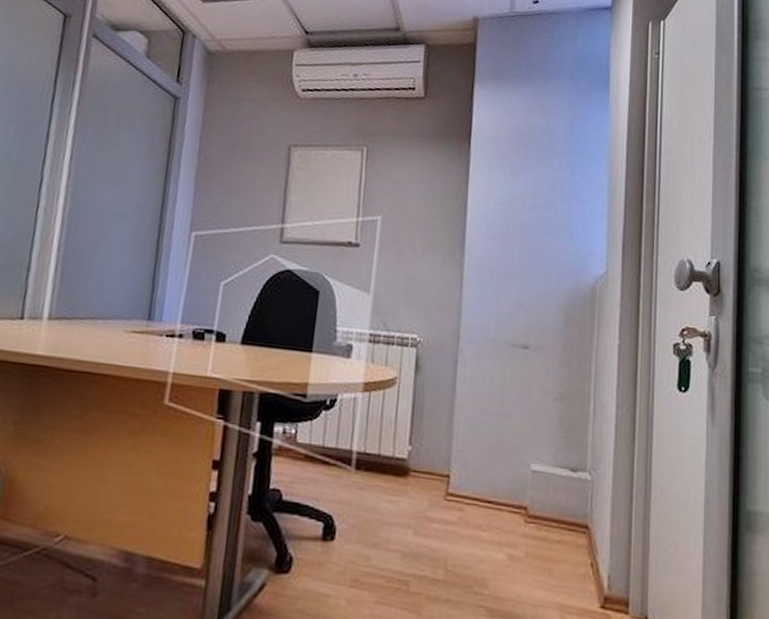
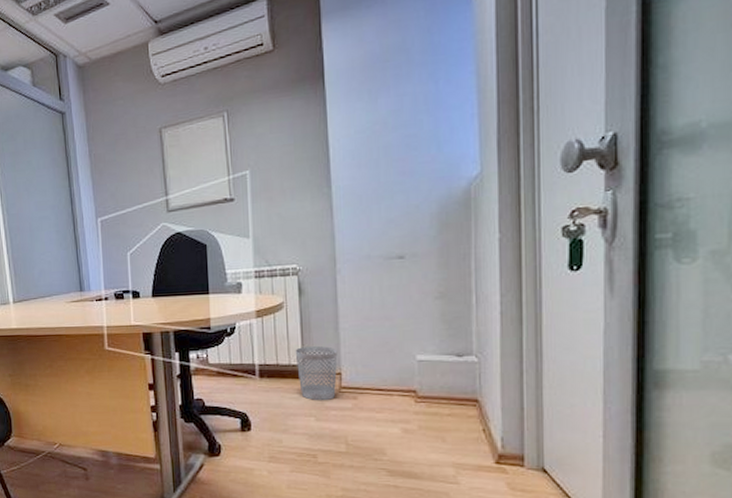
wastebasket: none [401,436,449,510] -> present [295,346,338,401]

